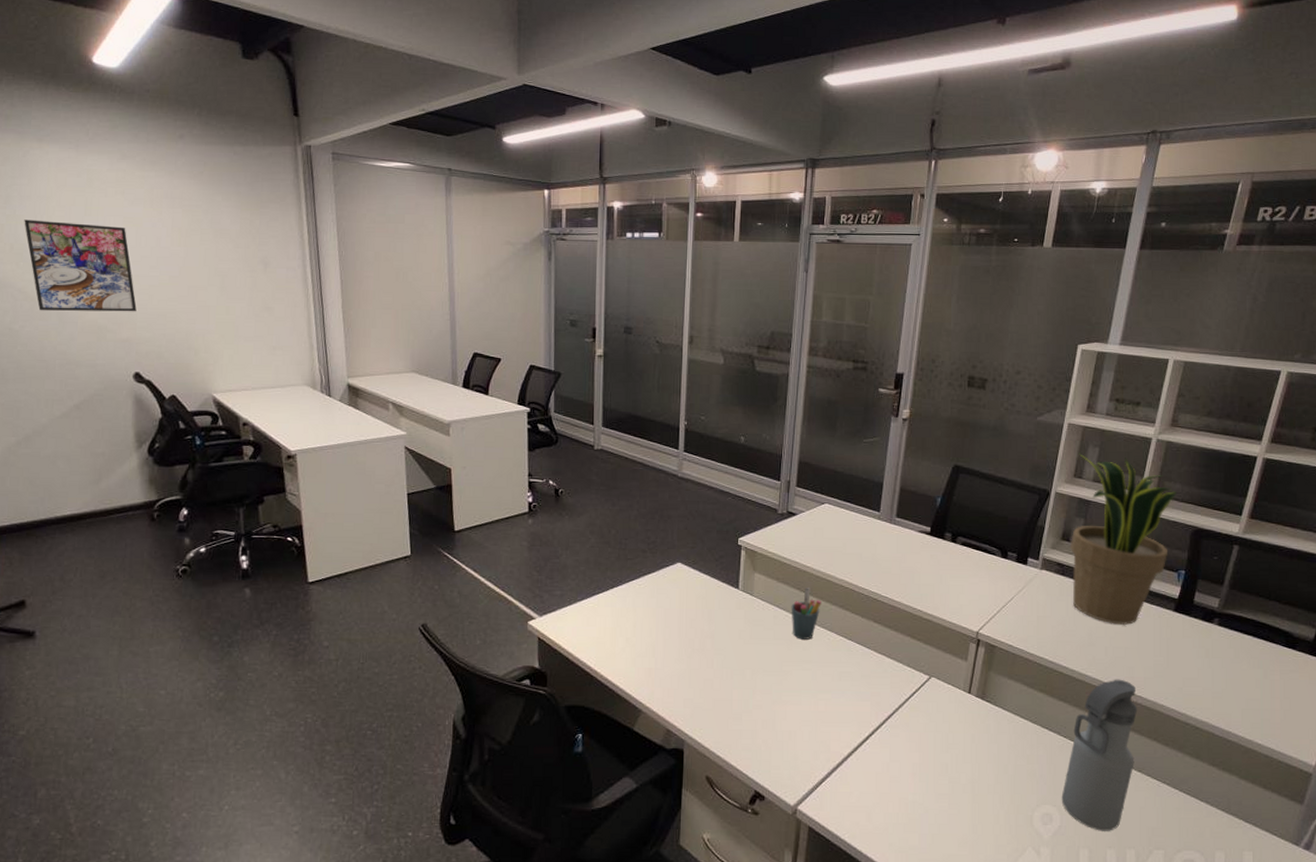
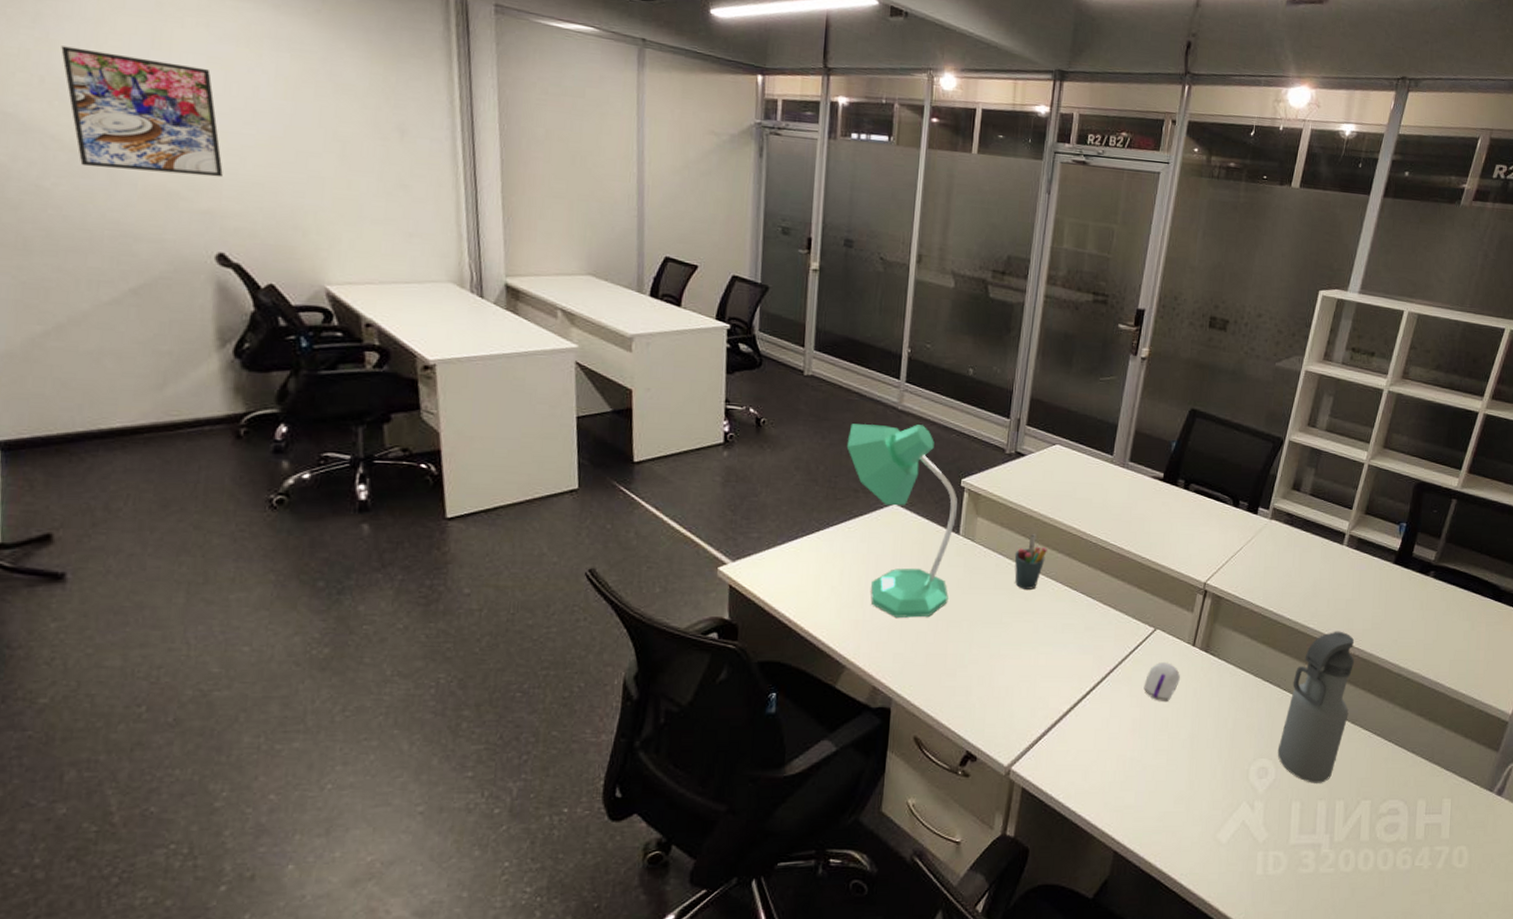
desk lamp: none [634,490,735,666] -> present [846,424,957,618]
computer mouse: none [922,709,957,748] -> present [1143,662,1180,703]
potted plant: present [1070,453,1177,626] -> none [1299,401,1403,578]

